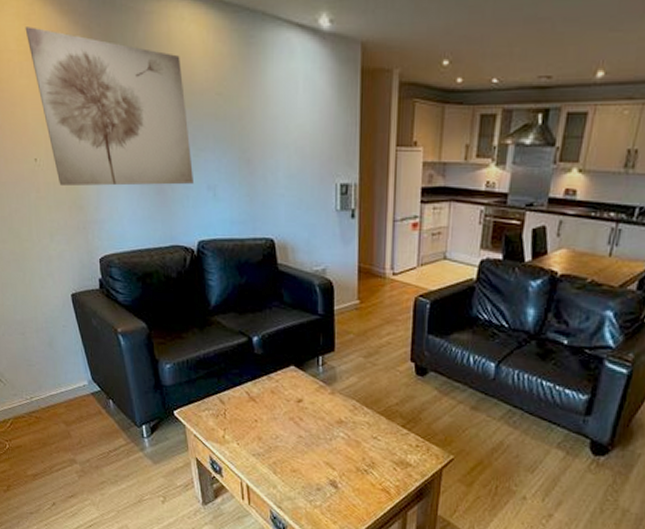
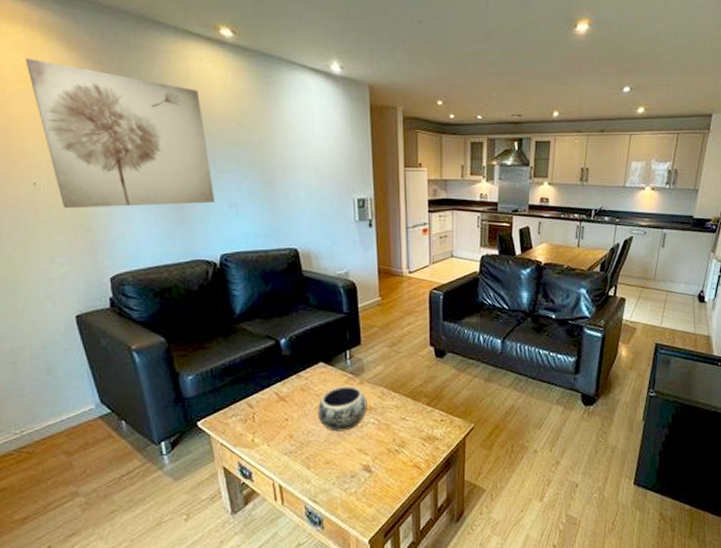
decorative bowl: none [287,393,338,442] -> present [318,385,367,432]

